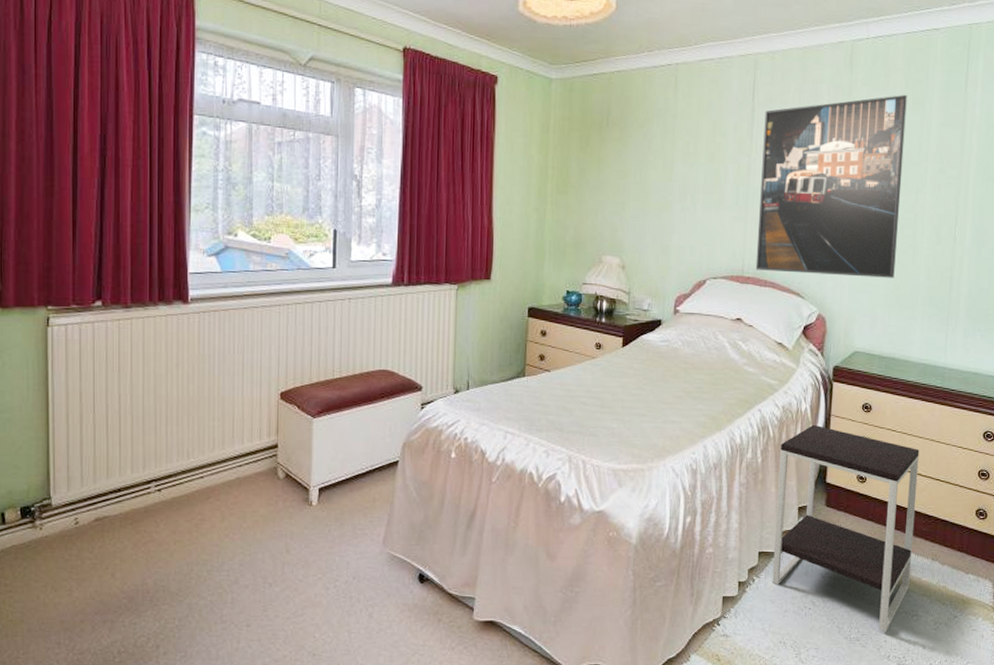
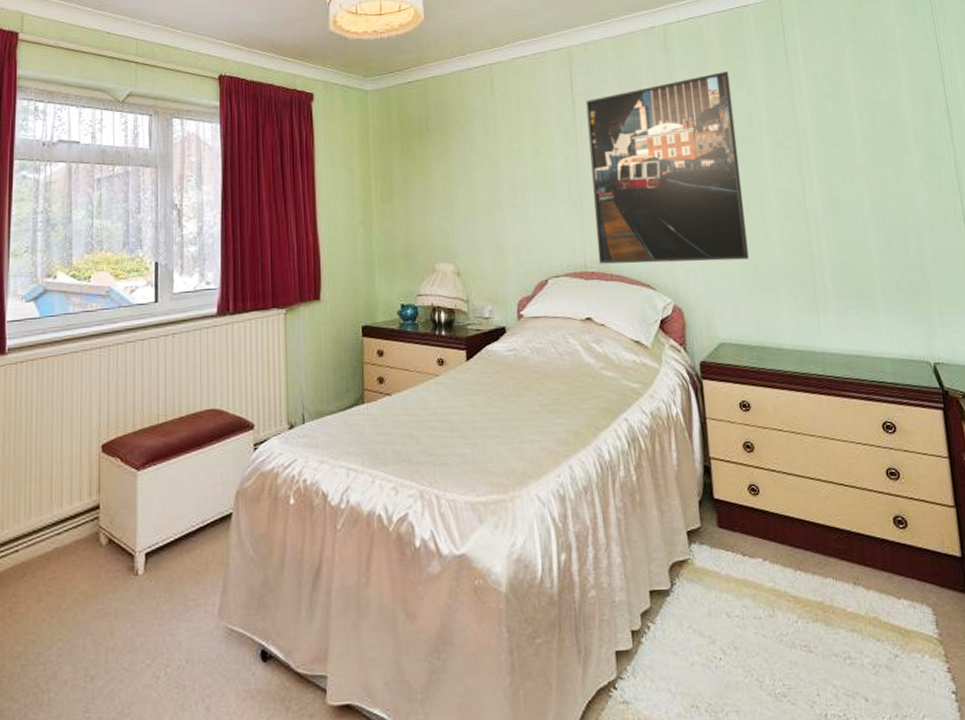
side table: present [772,424,920,632] -> none [655,430,834,683]

